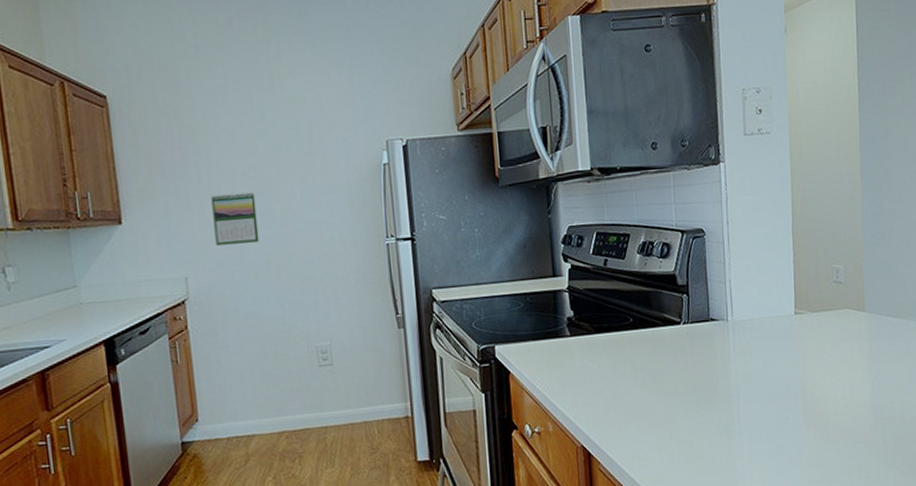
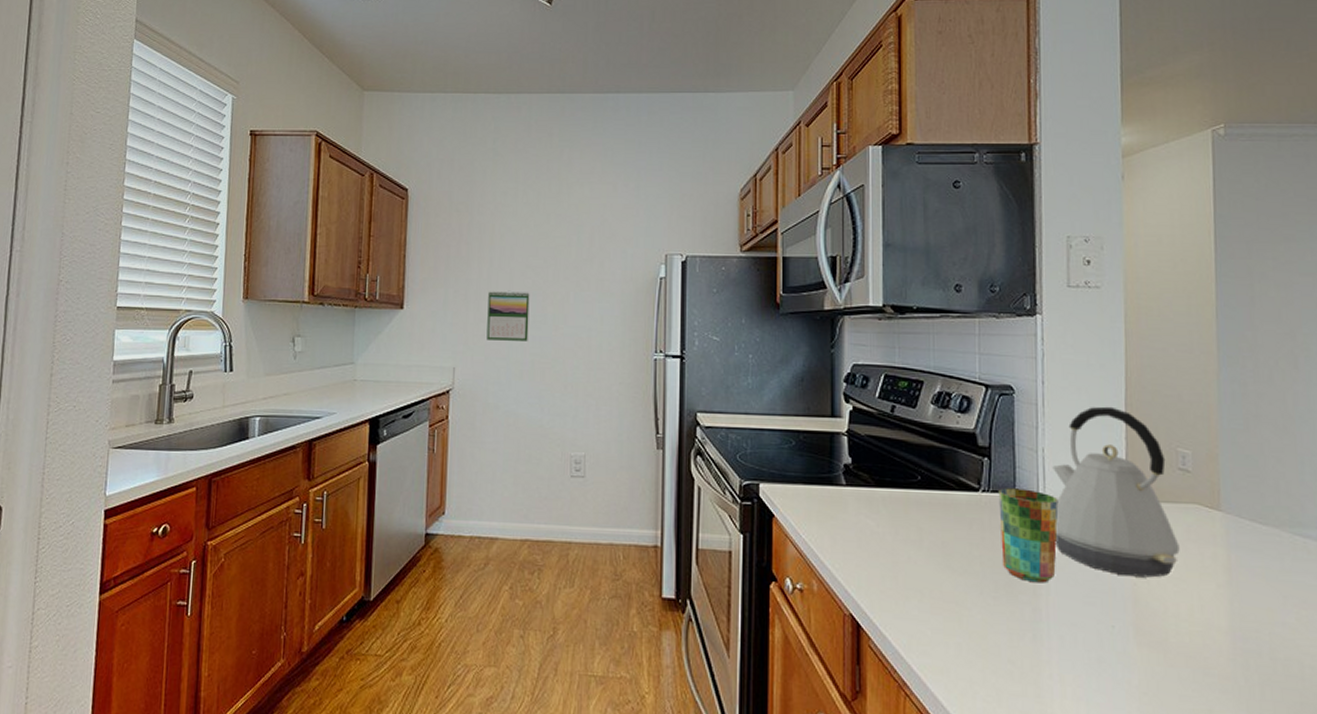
cup: none [696,316,744,394] -> present [998,488,1059,583]
kettle: none [738,236,836,376] -> present [1053,406,1180,578]

